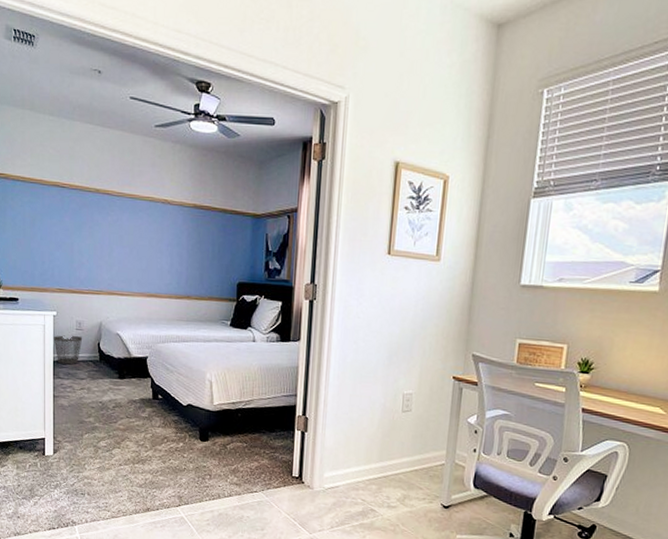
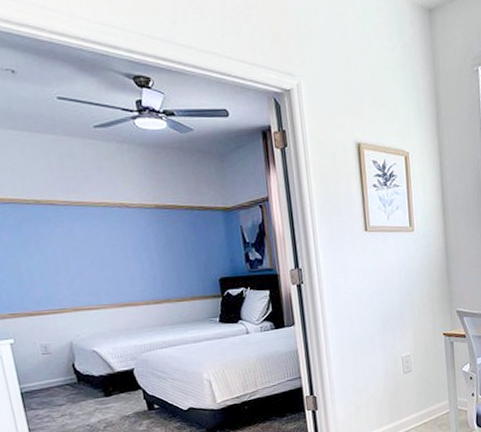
wastebasket: present [53,335,83,365] -> none [15,361,53,394]

